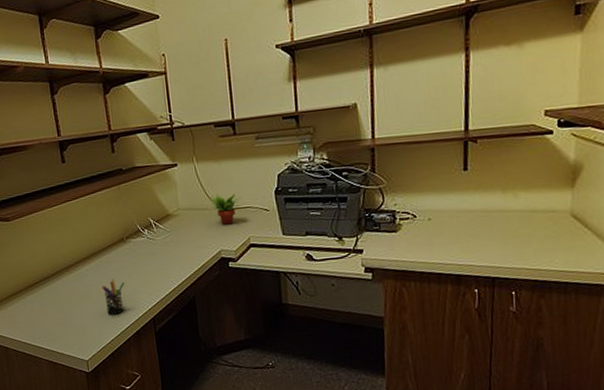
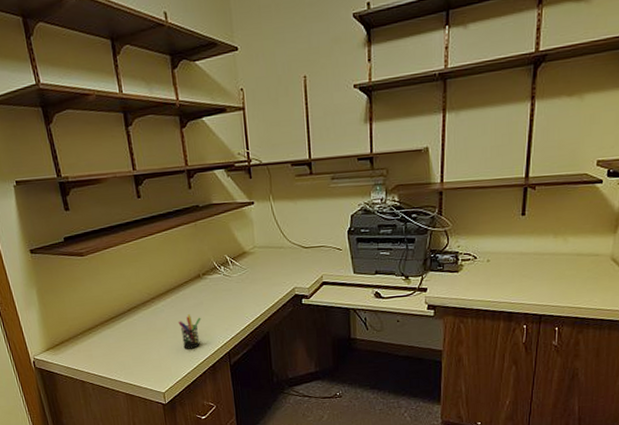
succulent plant: present [208,193,243,225] -> none [284,232,317,263]

